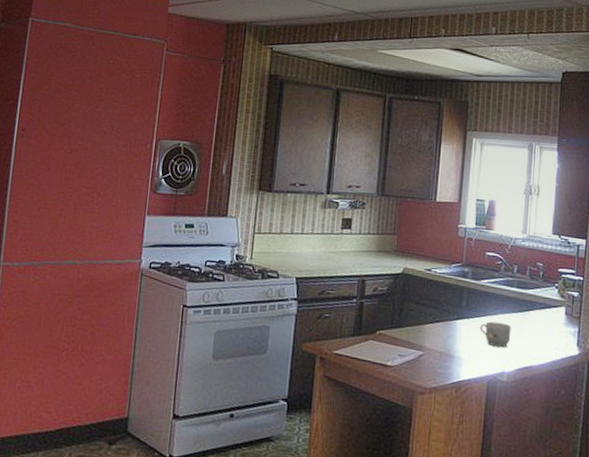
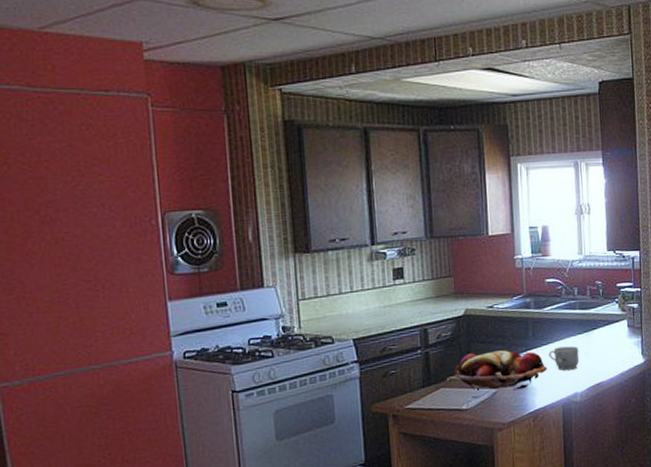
fruit basket: none [385,311,476,357] -> present [454,350,547,391]

